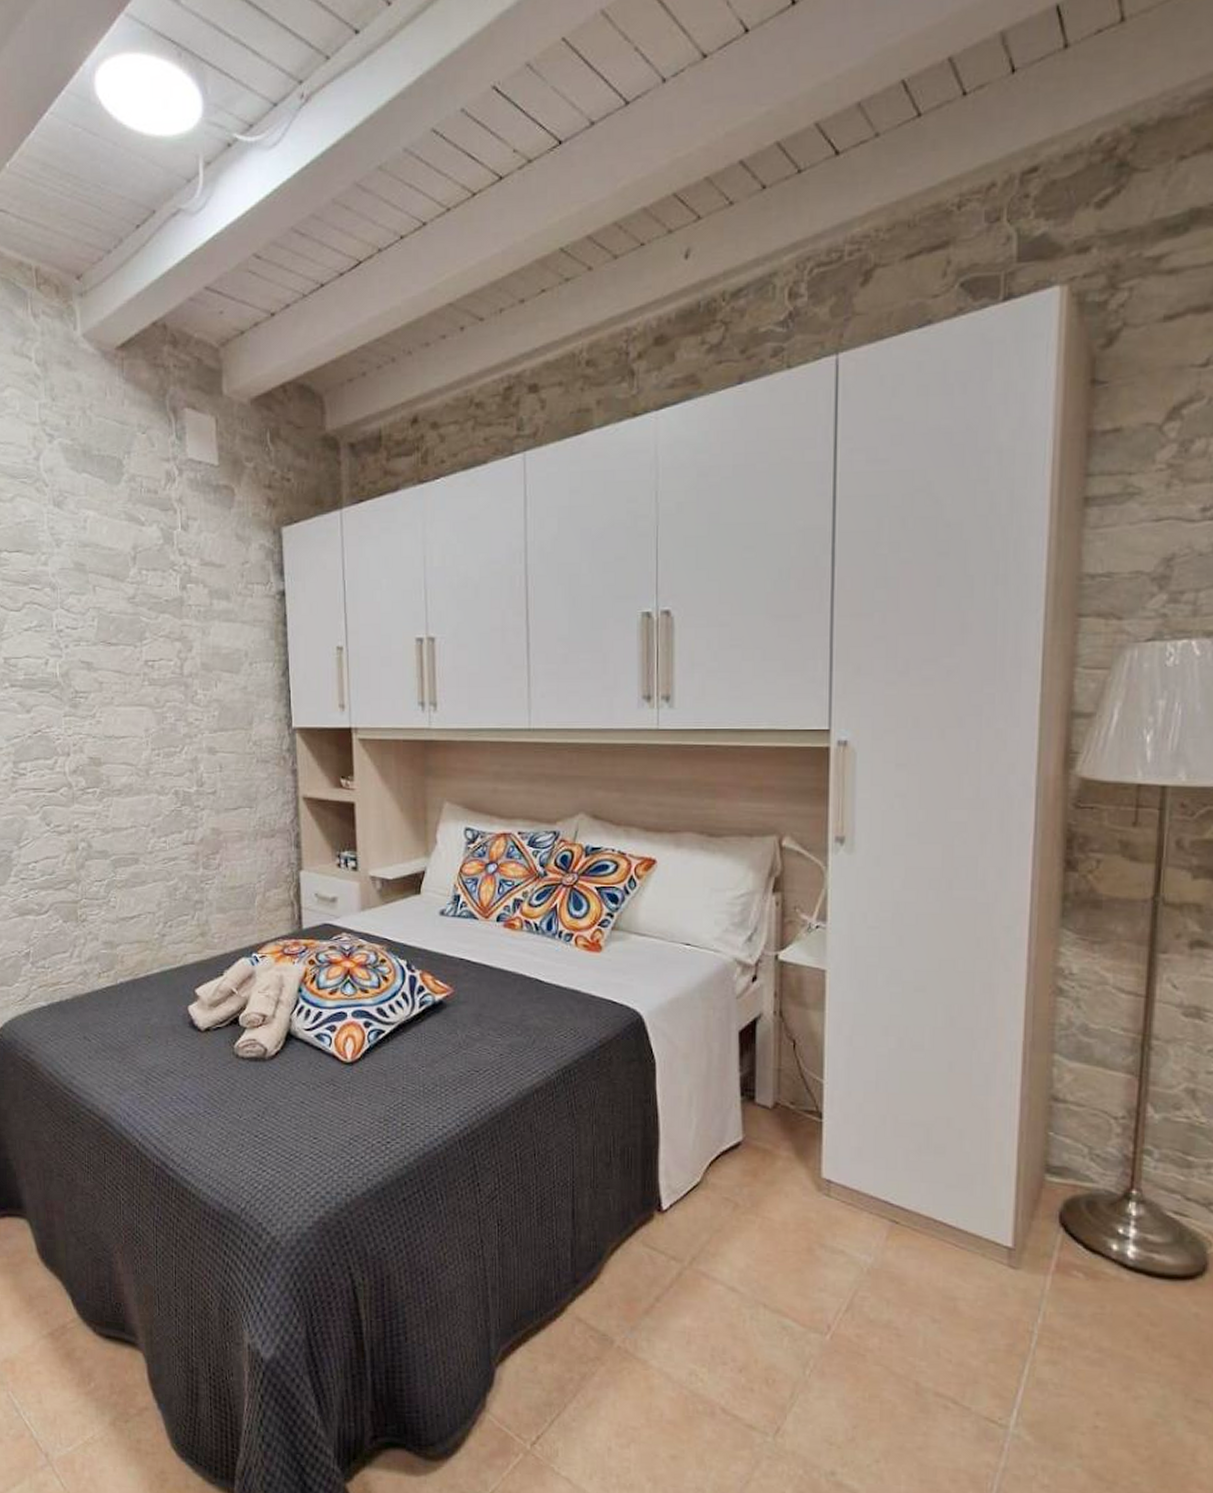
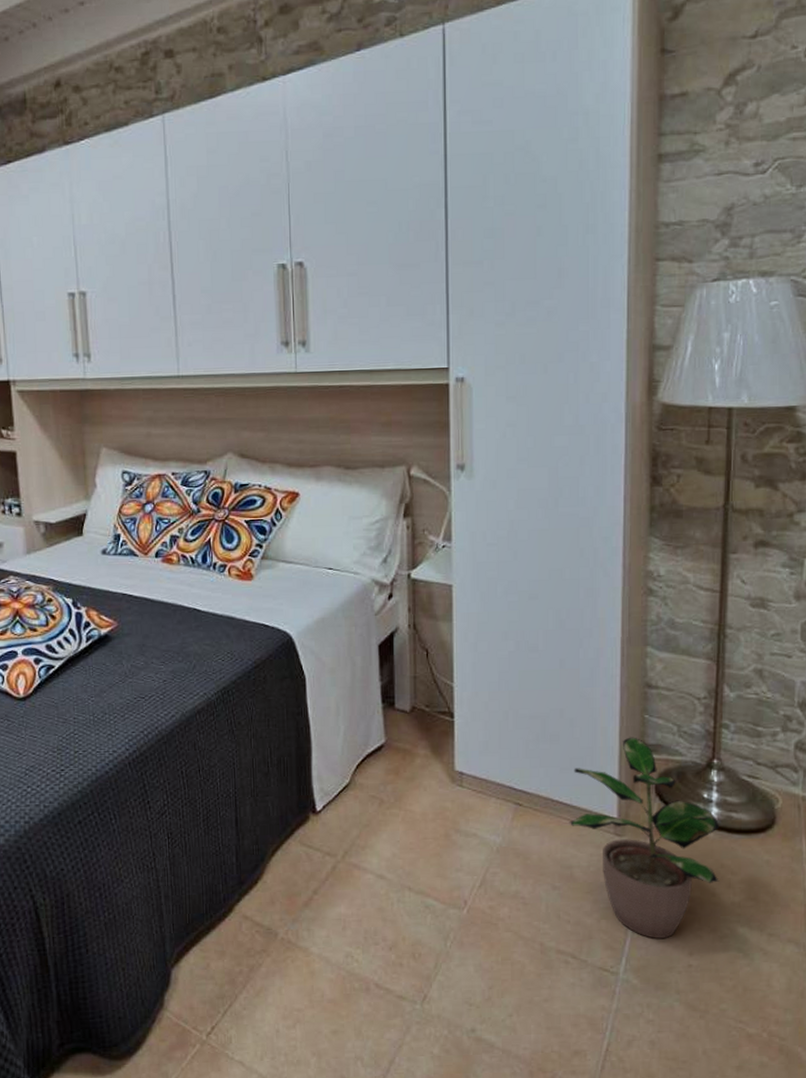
potted plant: none [954,1156,1138,1393] -> present [569,737,720,939]

